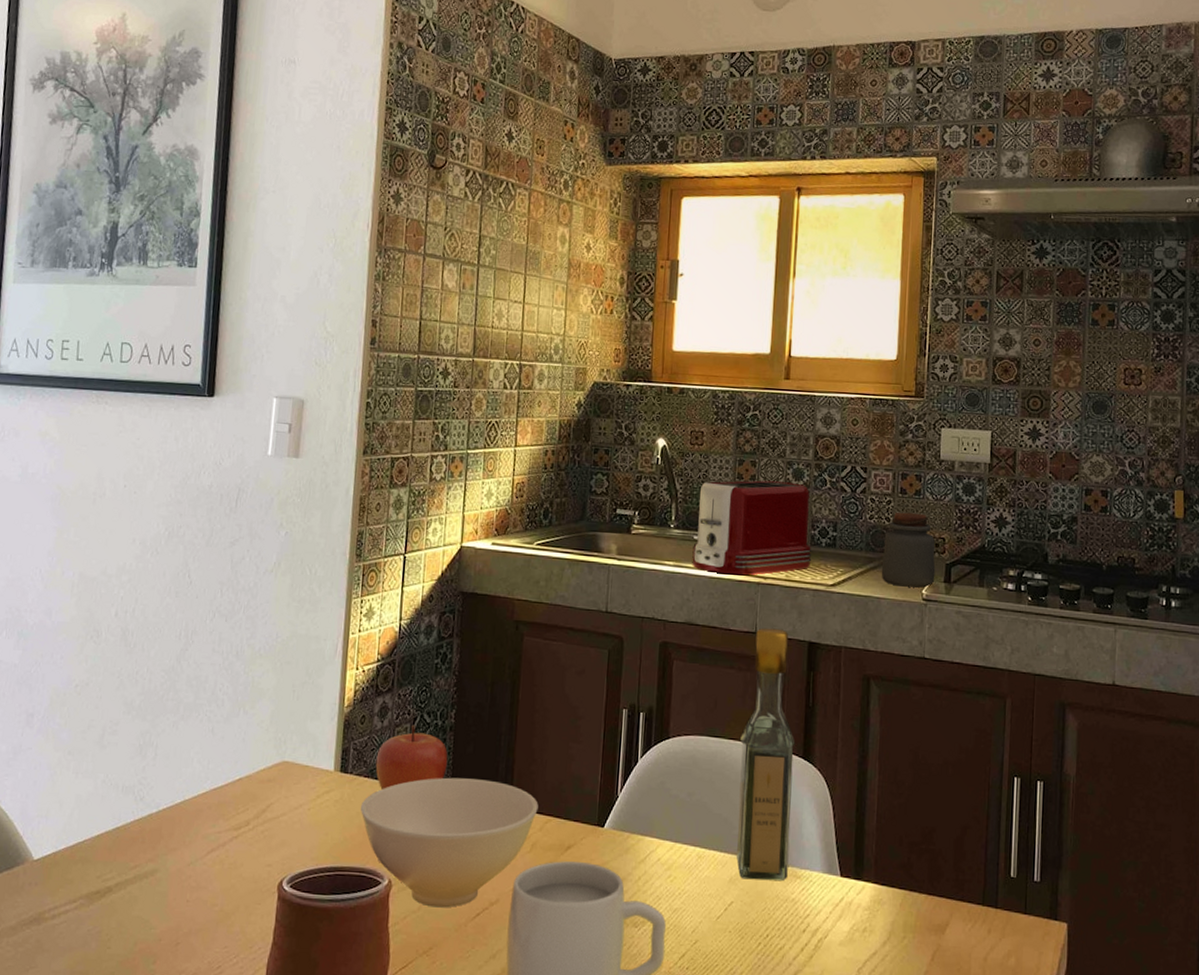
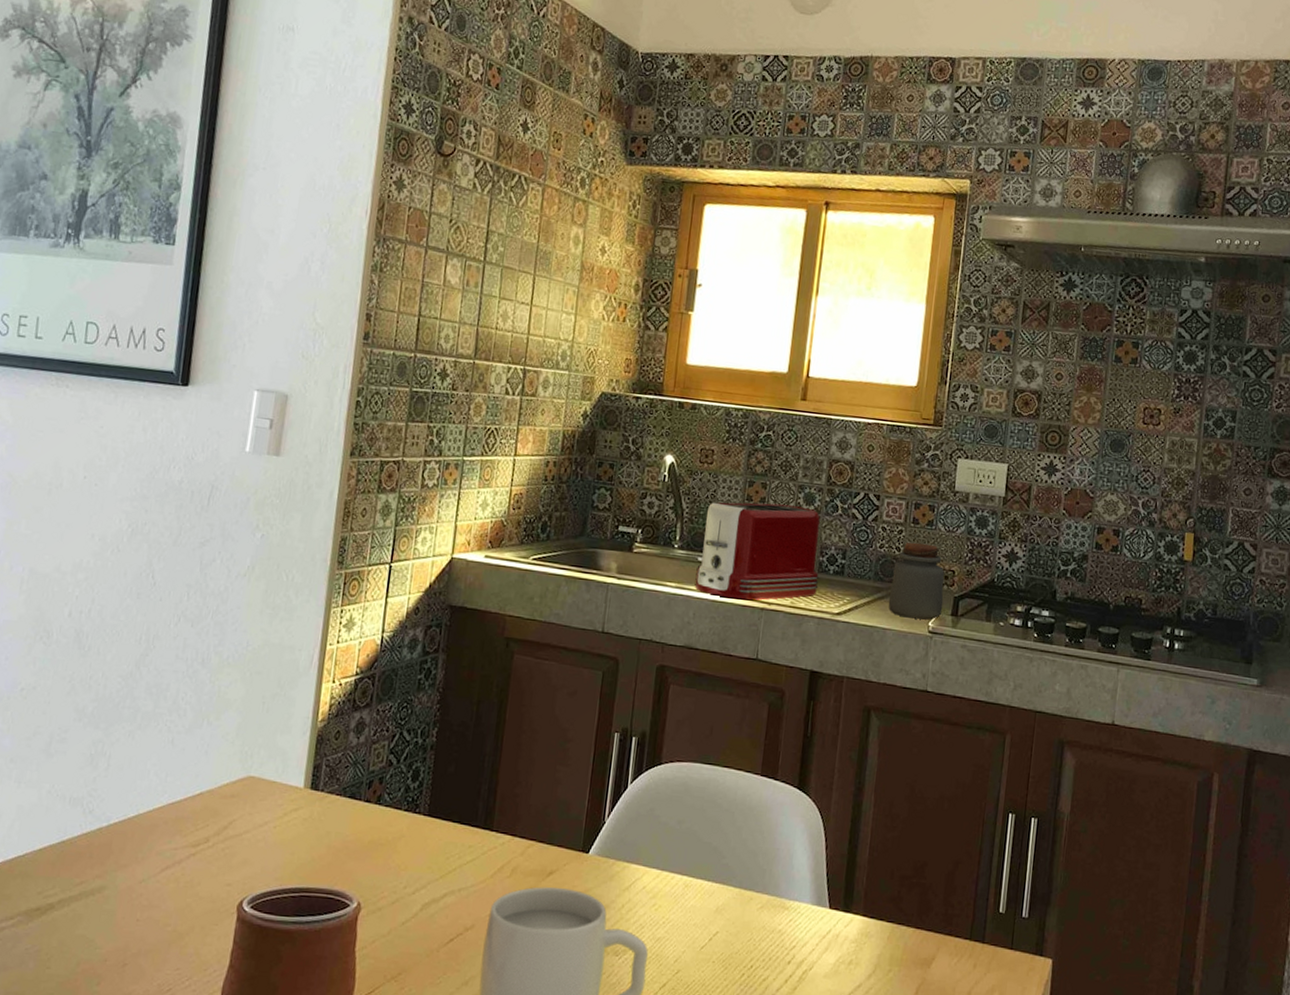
bowl: present [361,777,539,908] -> none [331,798,521,932]
fruit: present [375,724,448,790] -> none [348,742,428,810]
bottle: present [736,628,796,881] -> none [724,654,791,911]

